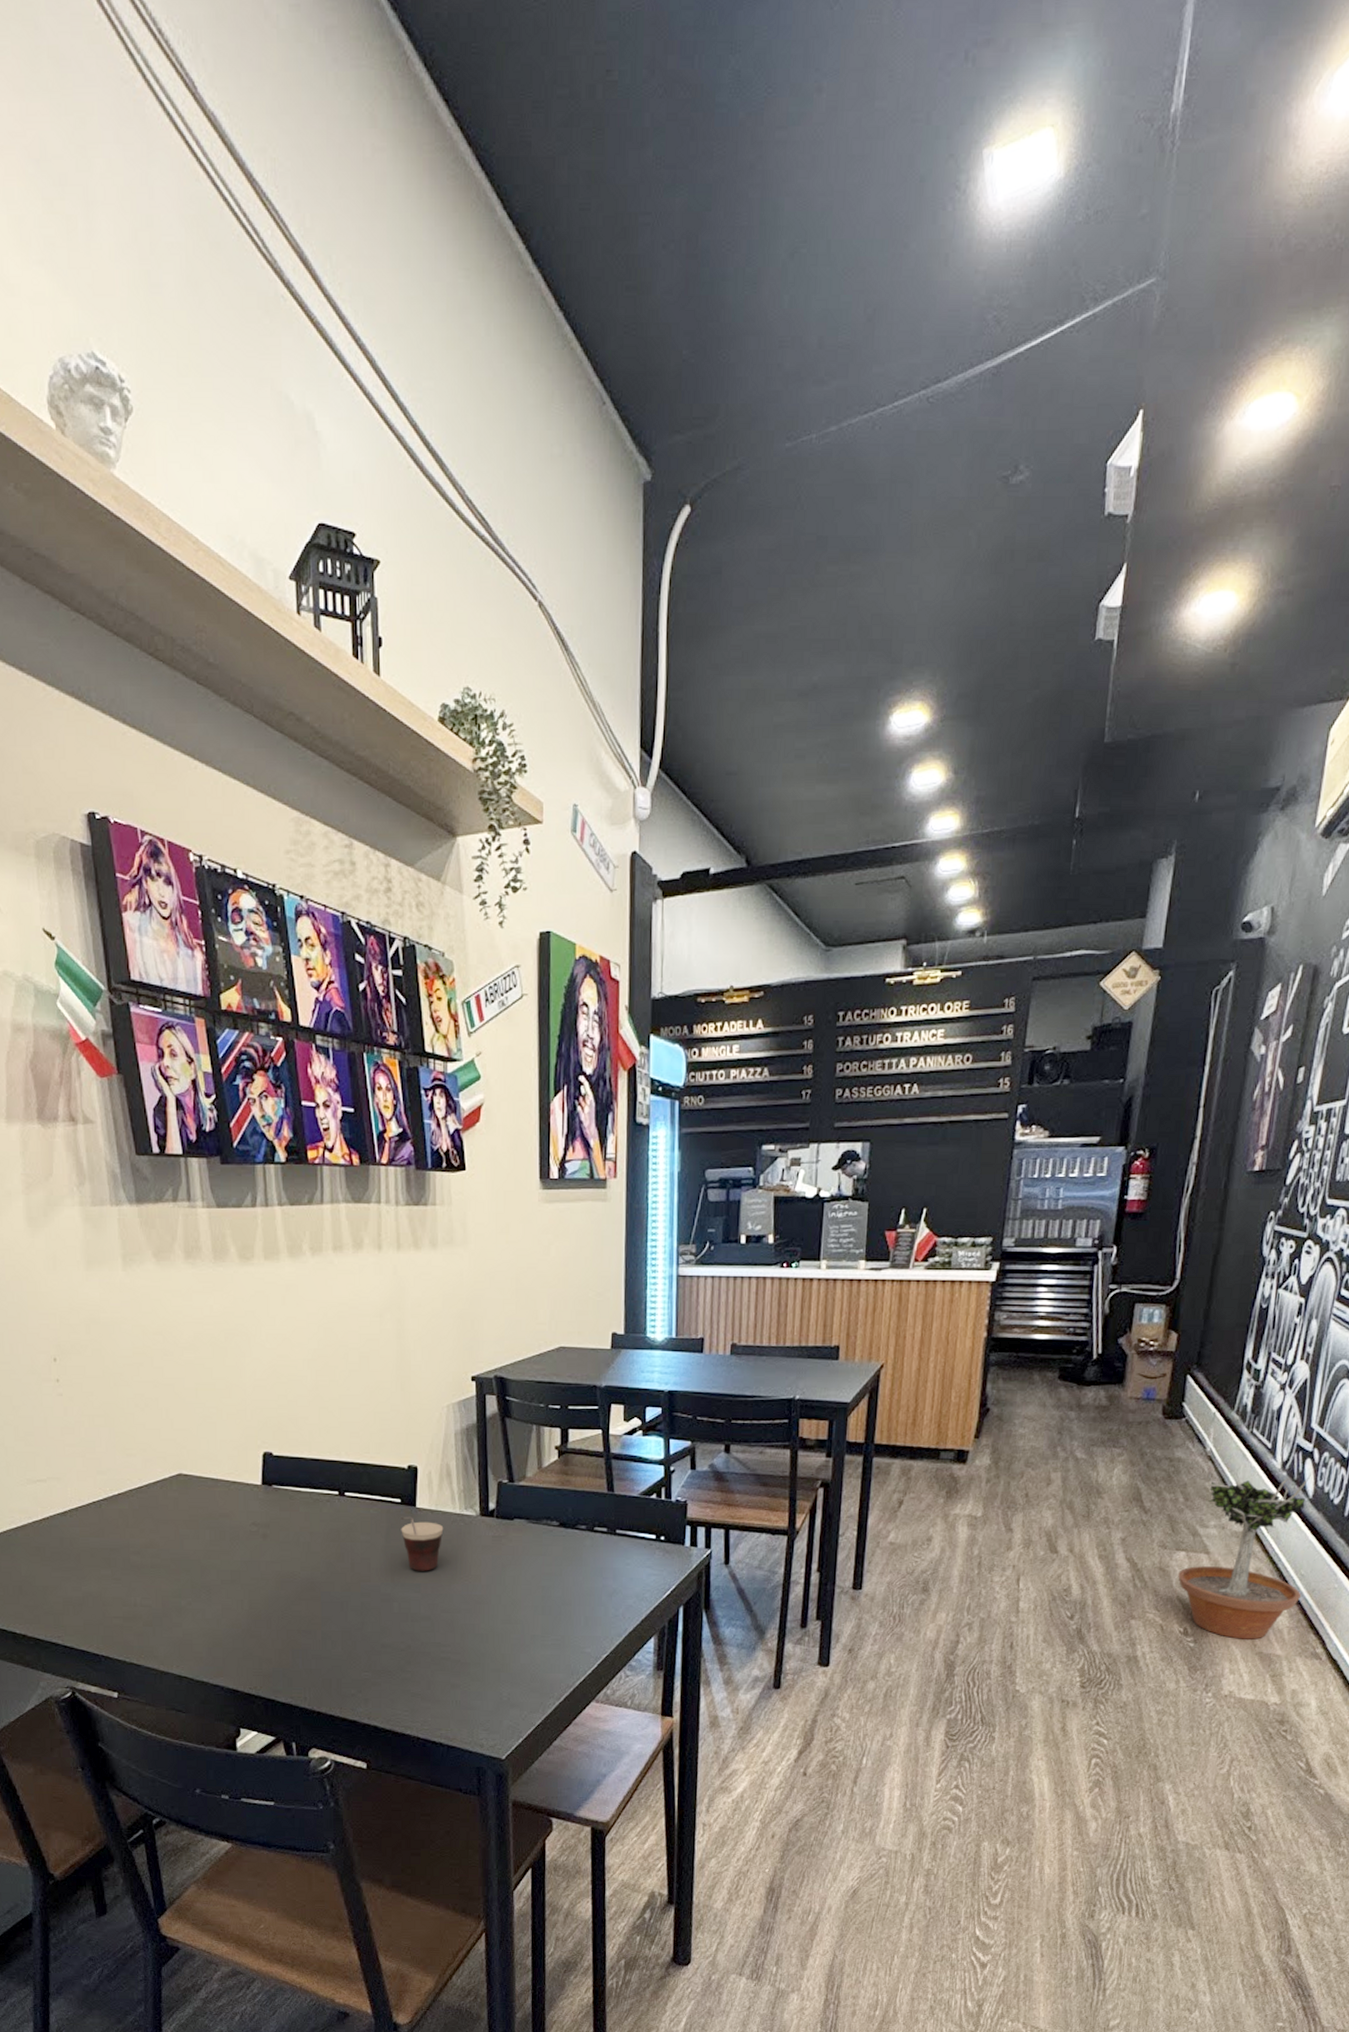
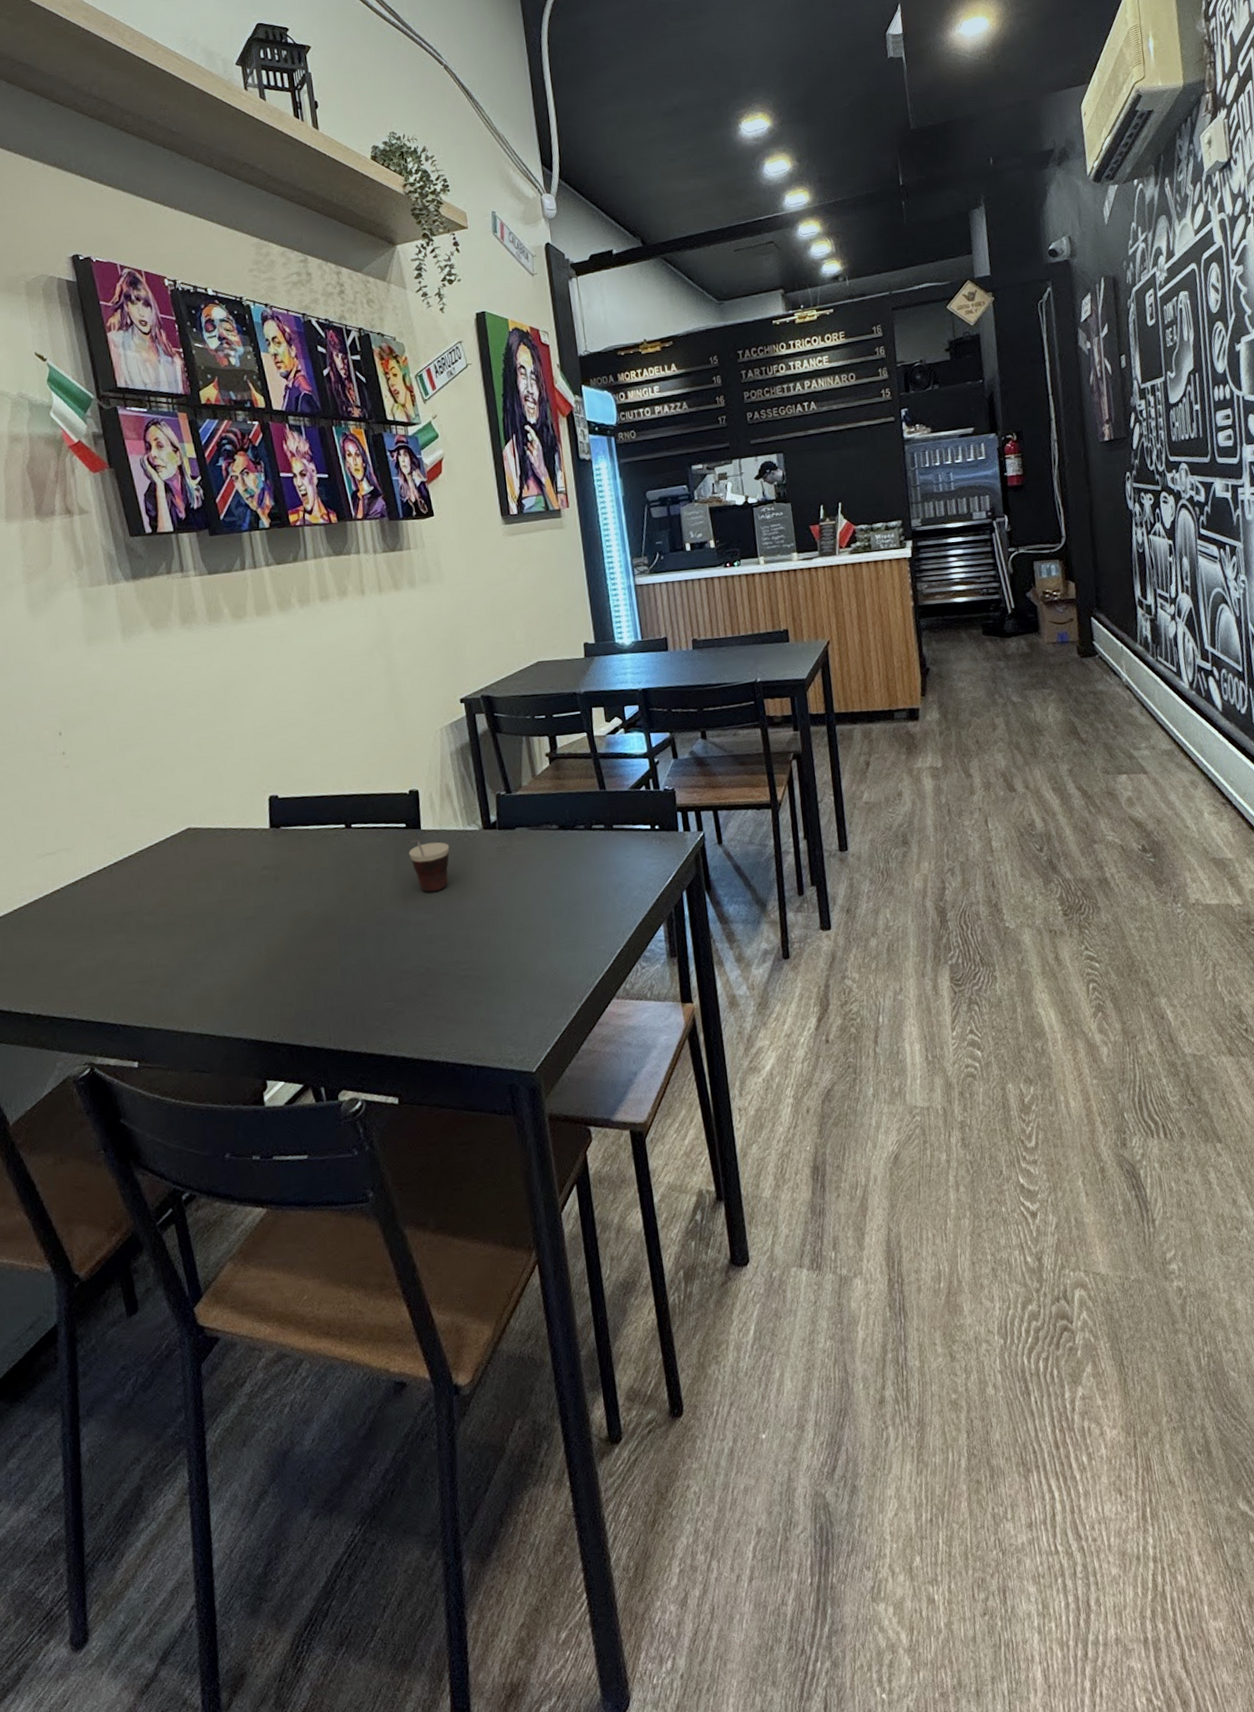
potted tree: present [1178,1474,1311,1640] -> none [1125,690,1236,849]

